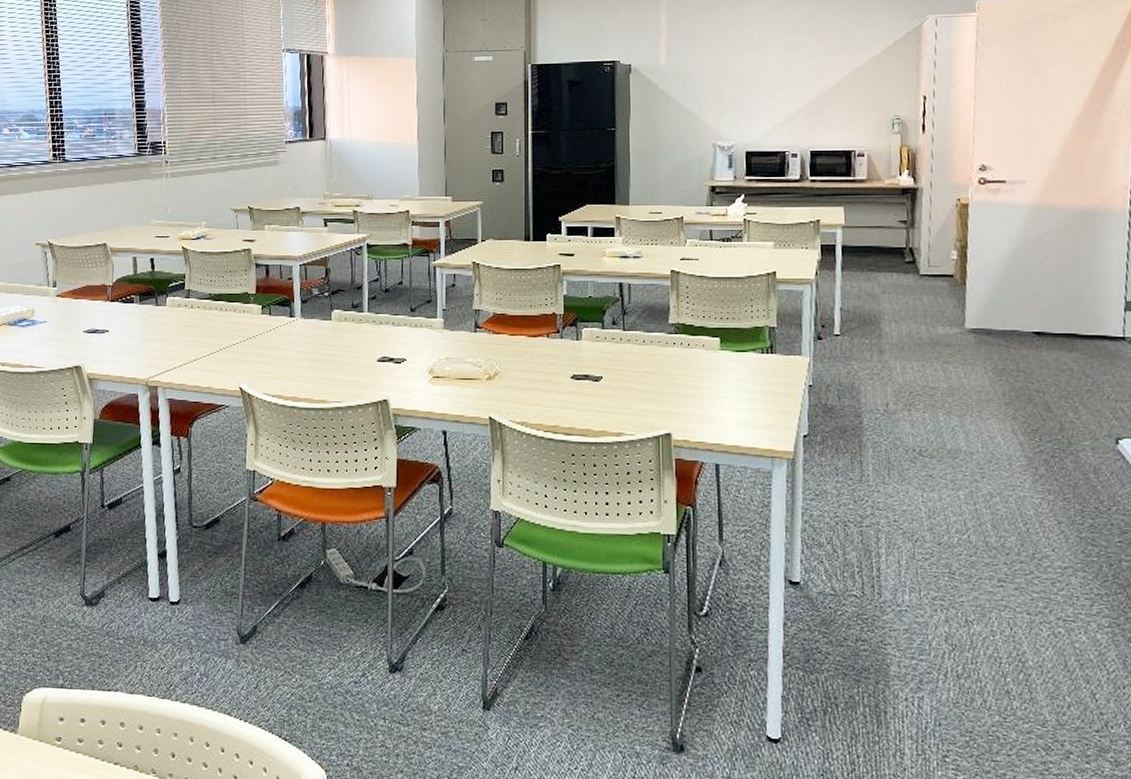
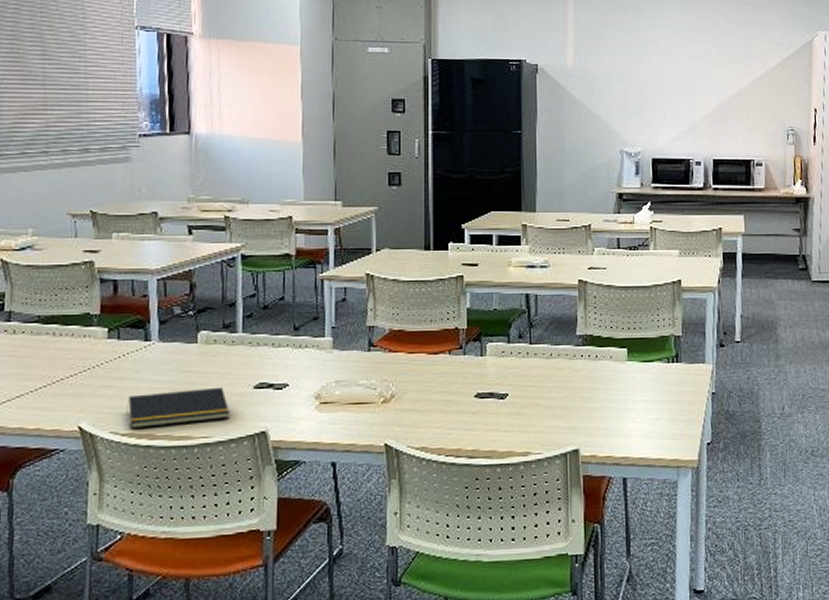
notepad: none [276,359,358,391] -> present [126,387,230,428]

